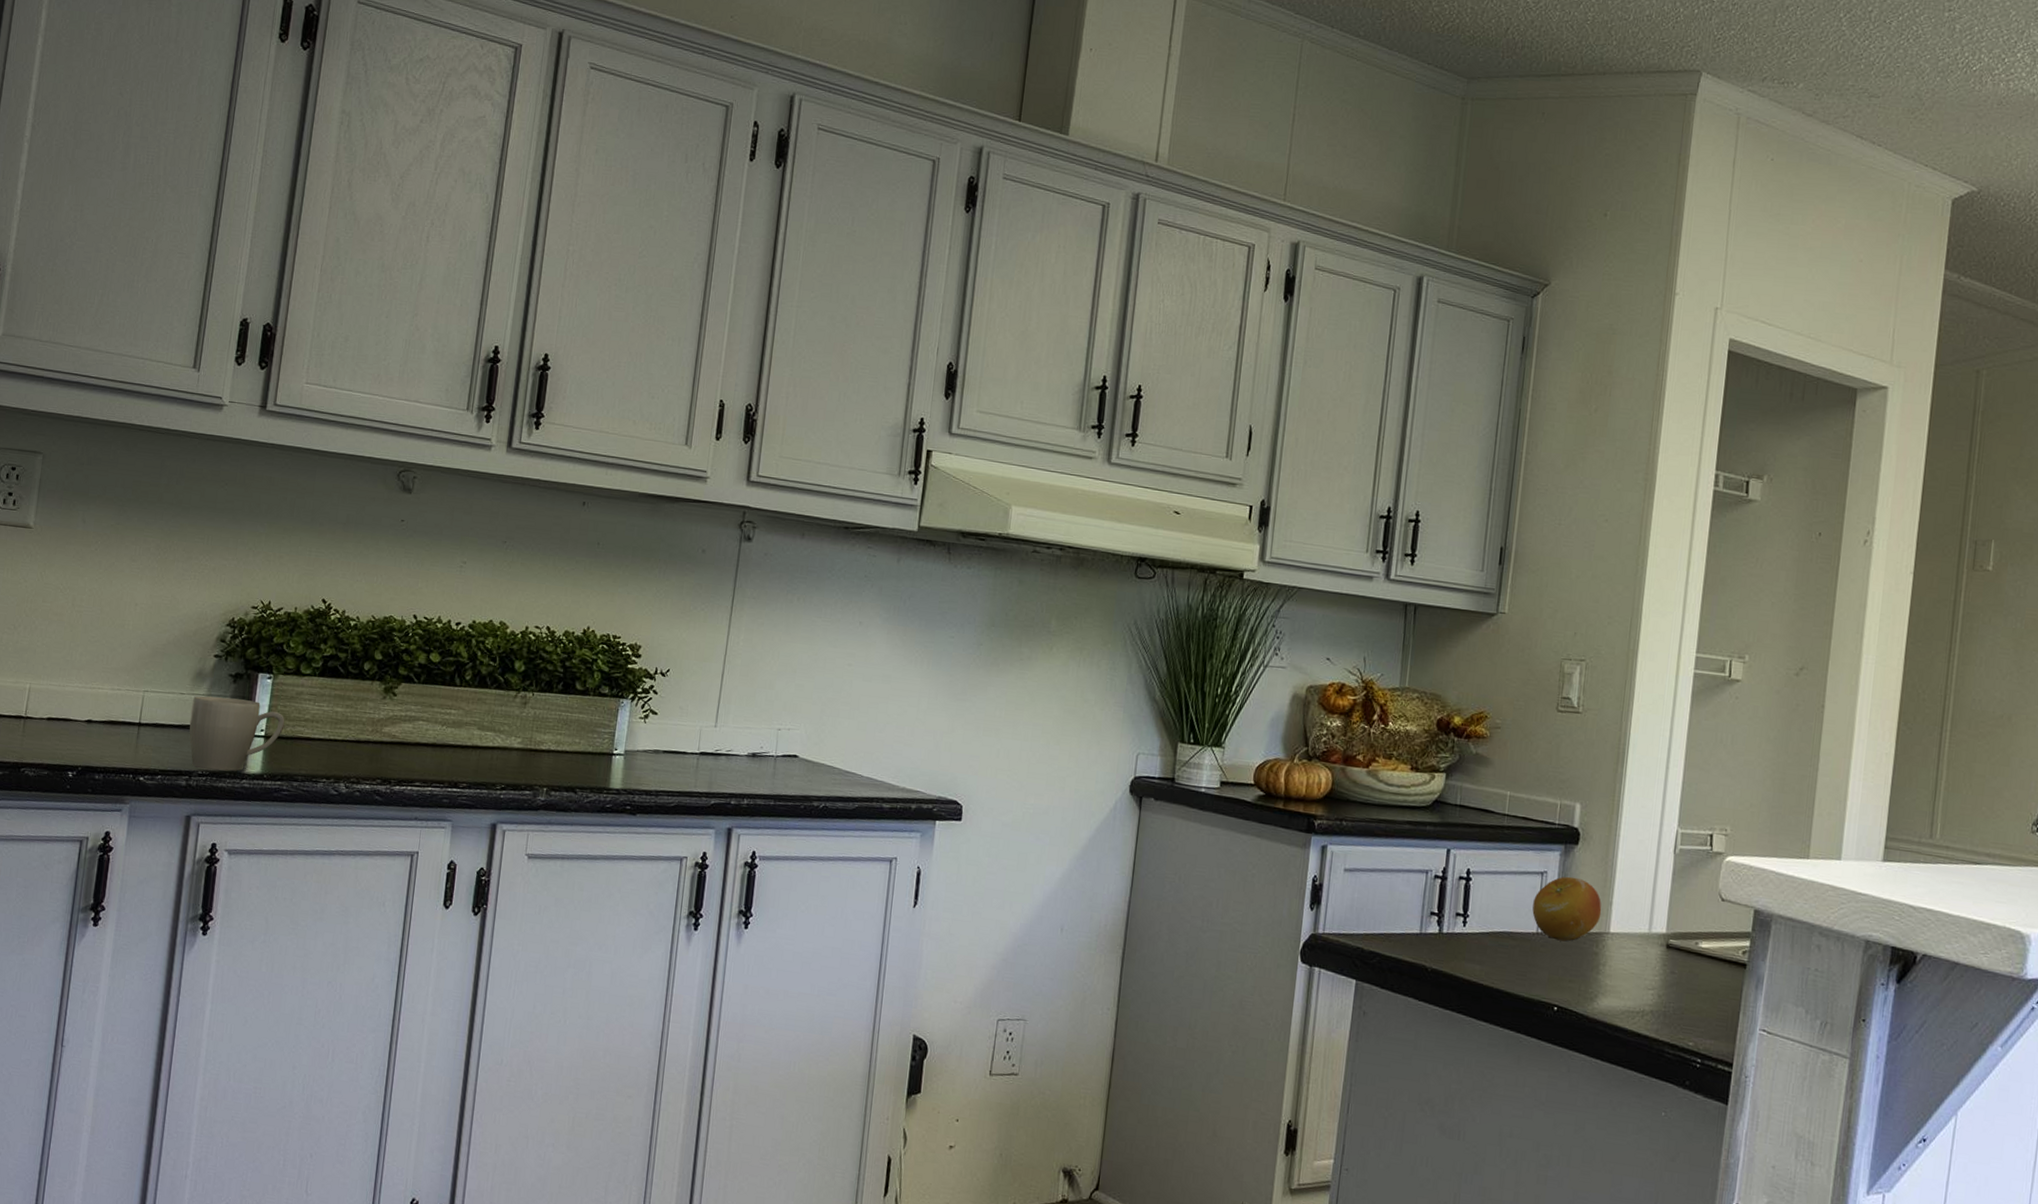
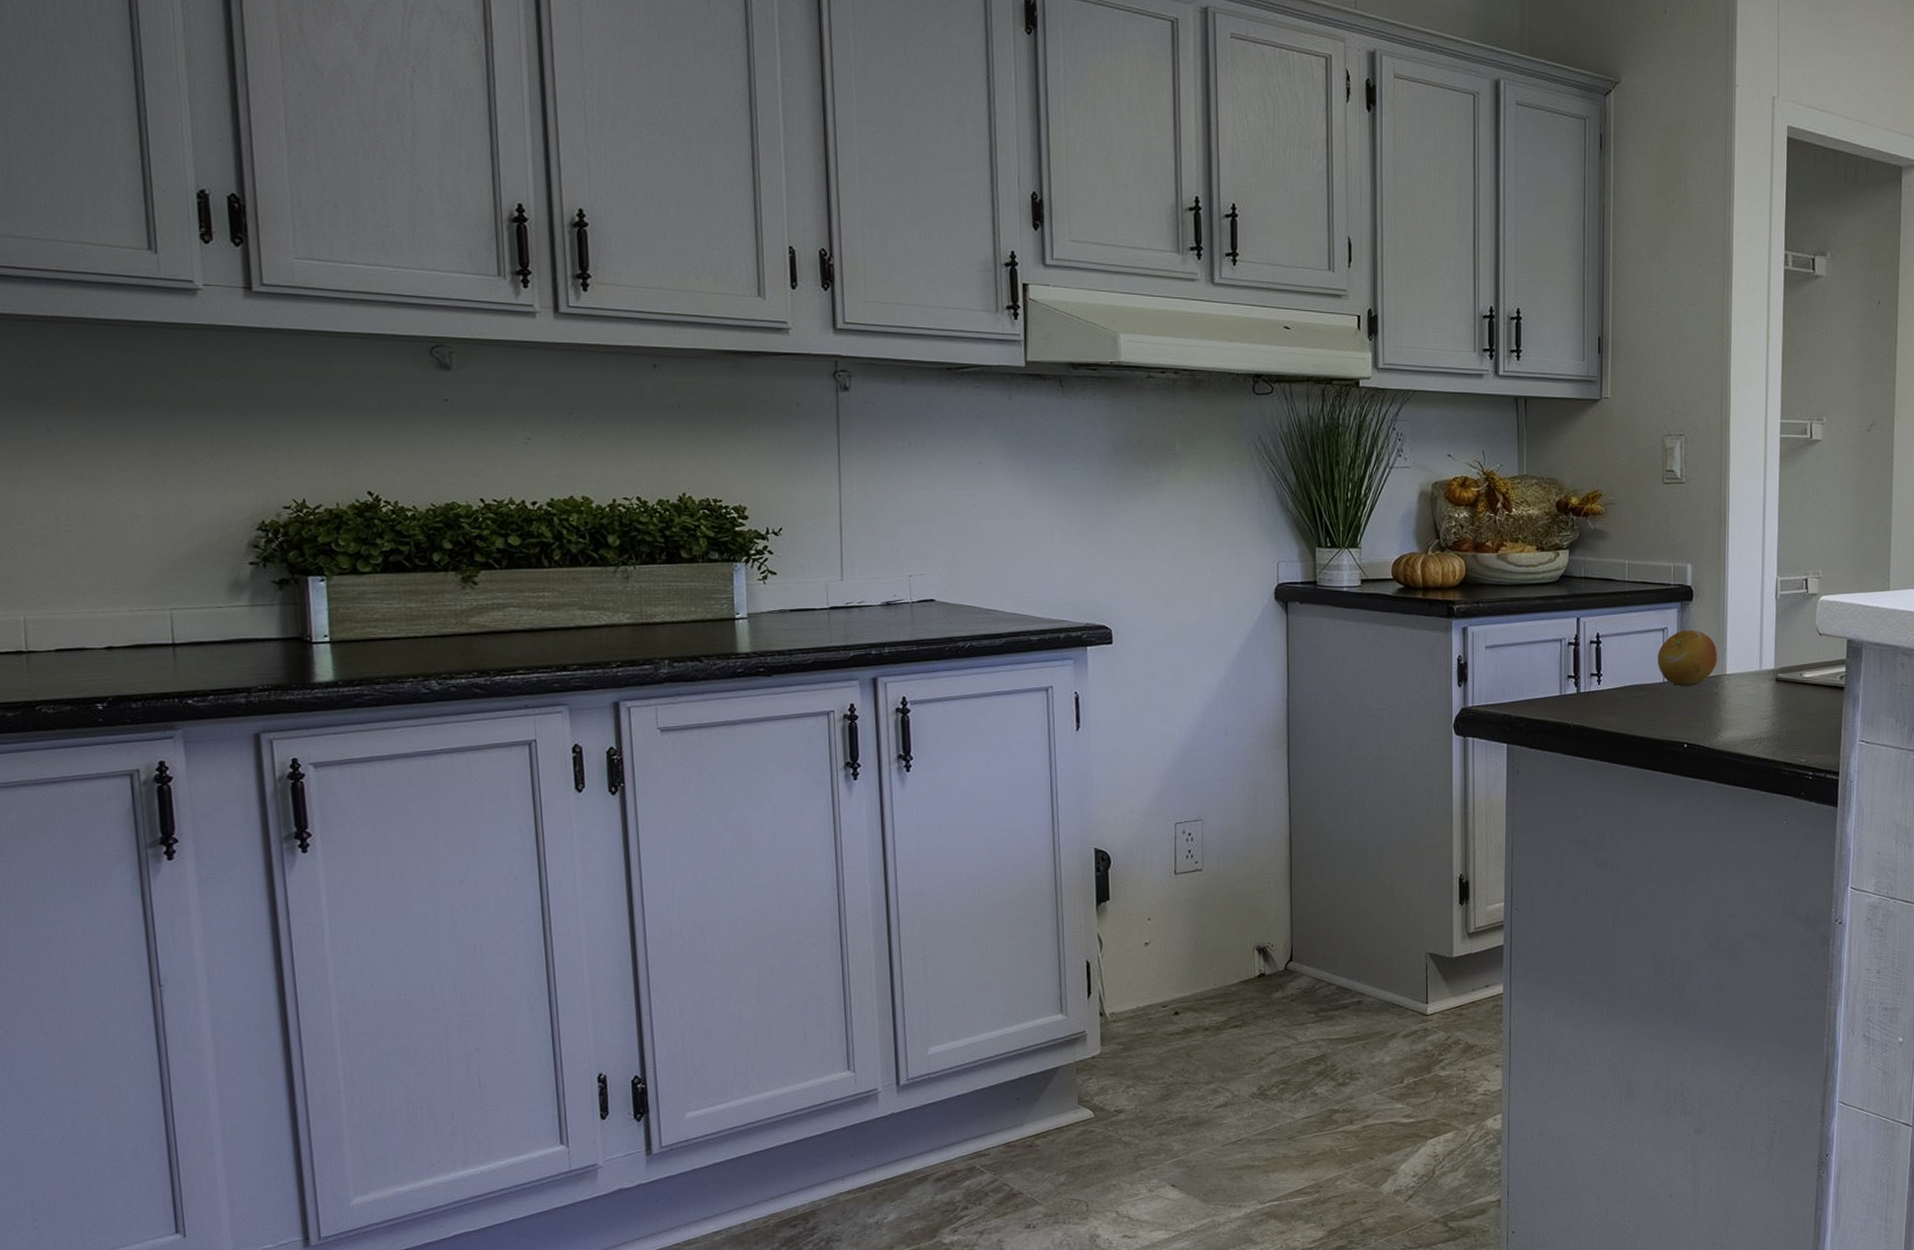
mug: present [189,696,285,772] -> none [233,606,351,684]

